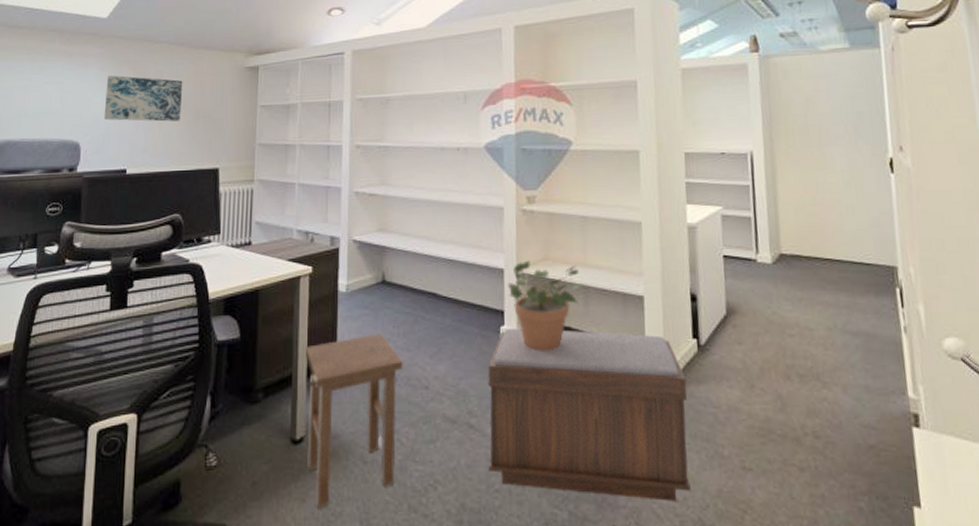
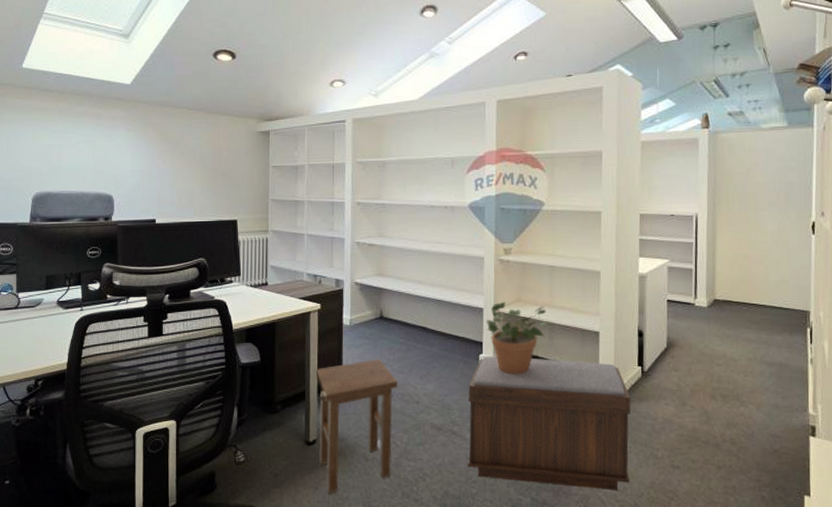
wall art: present [104,75,183,122] -> none [133,136,202,179]

